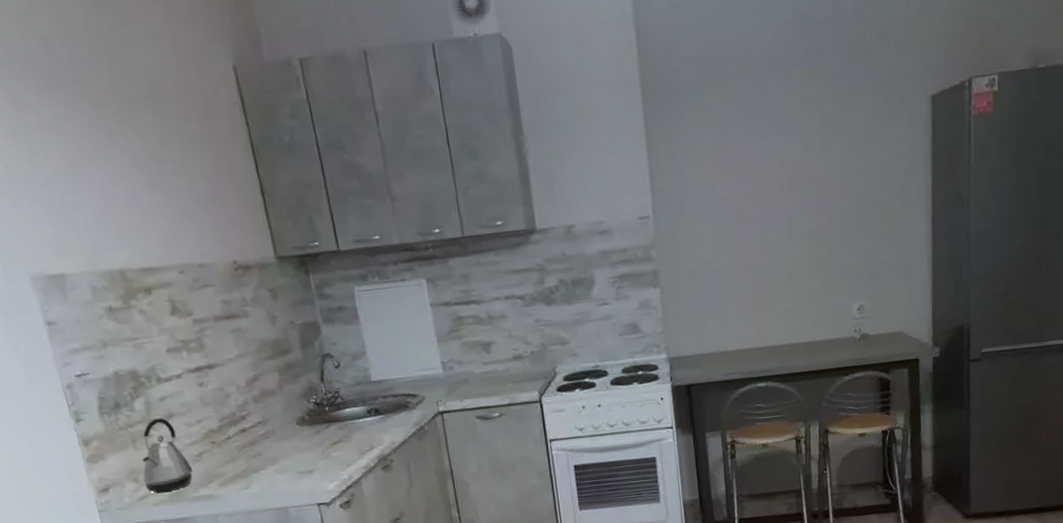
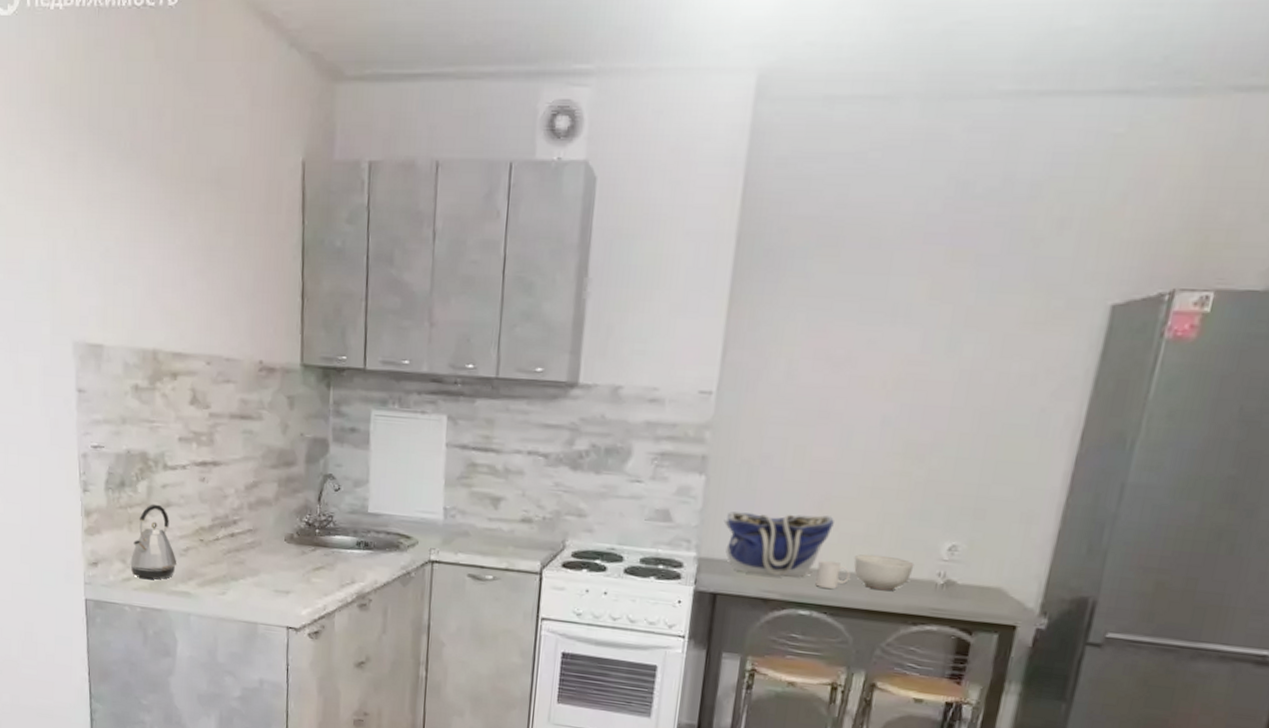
tote bag: none [682,301,769,363] -> present [723,511,834,578]
mug: none [764,337,790,362] -> present [815,560,850,590]
bowl: none [790,324,836,354] -> present [853,554,915,591]

